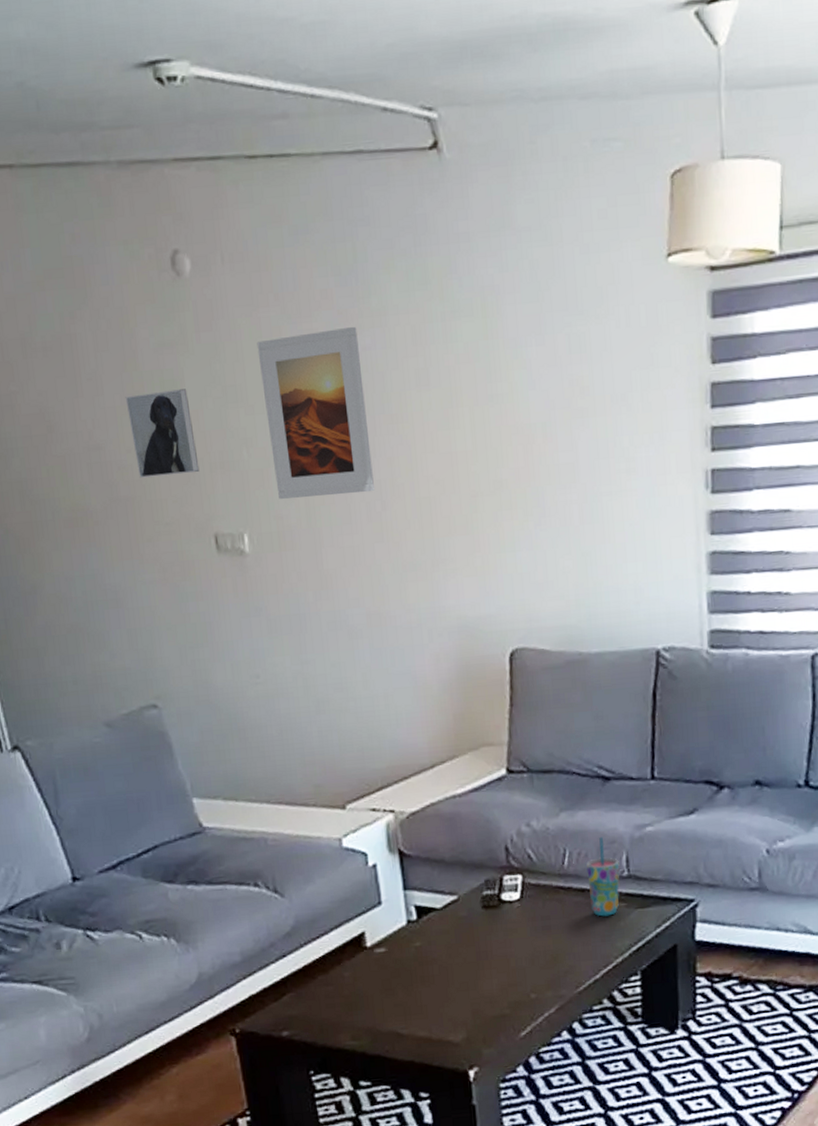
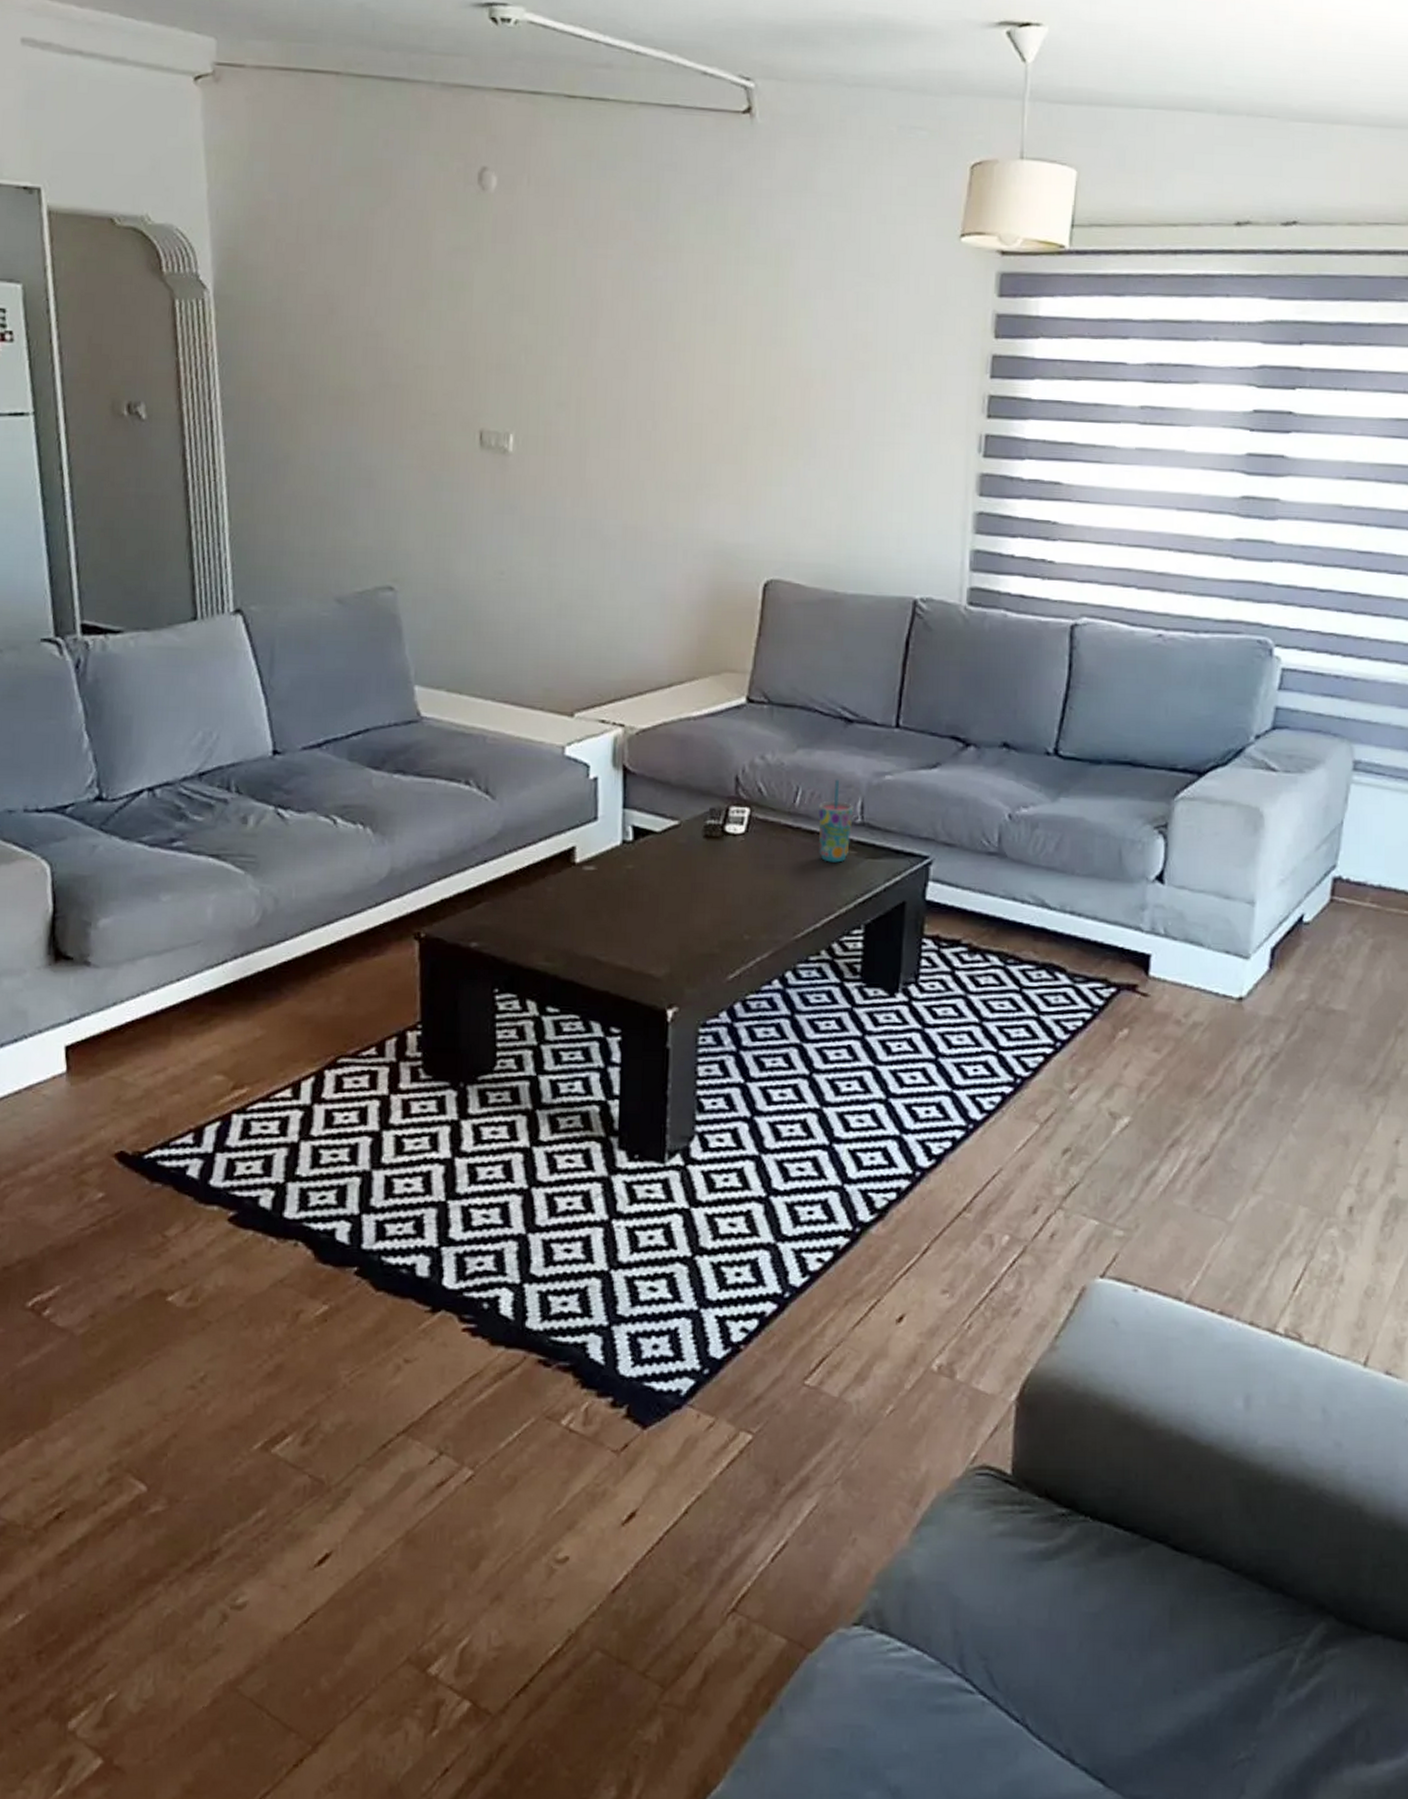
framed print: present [125,389,200,478] -> none [412,291,475,371]
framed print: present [257,326,374,499] -> none [549,257,651,411]

